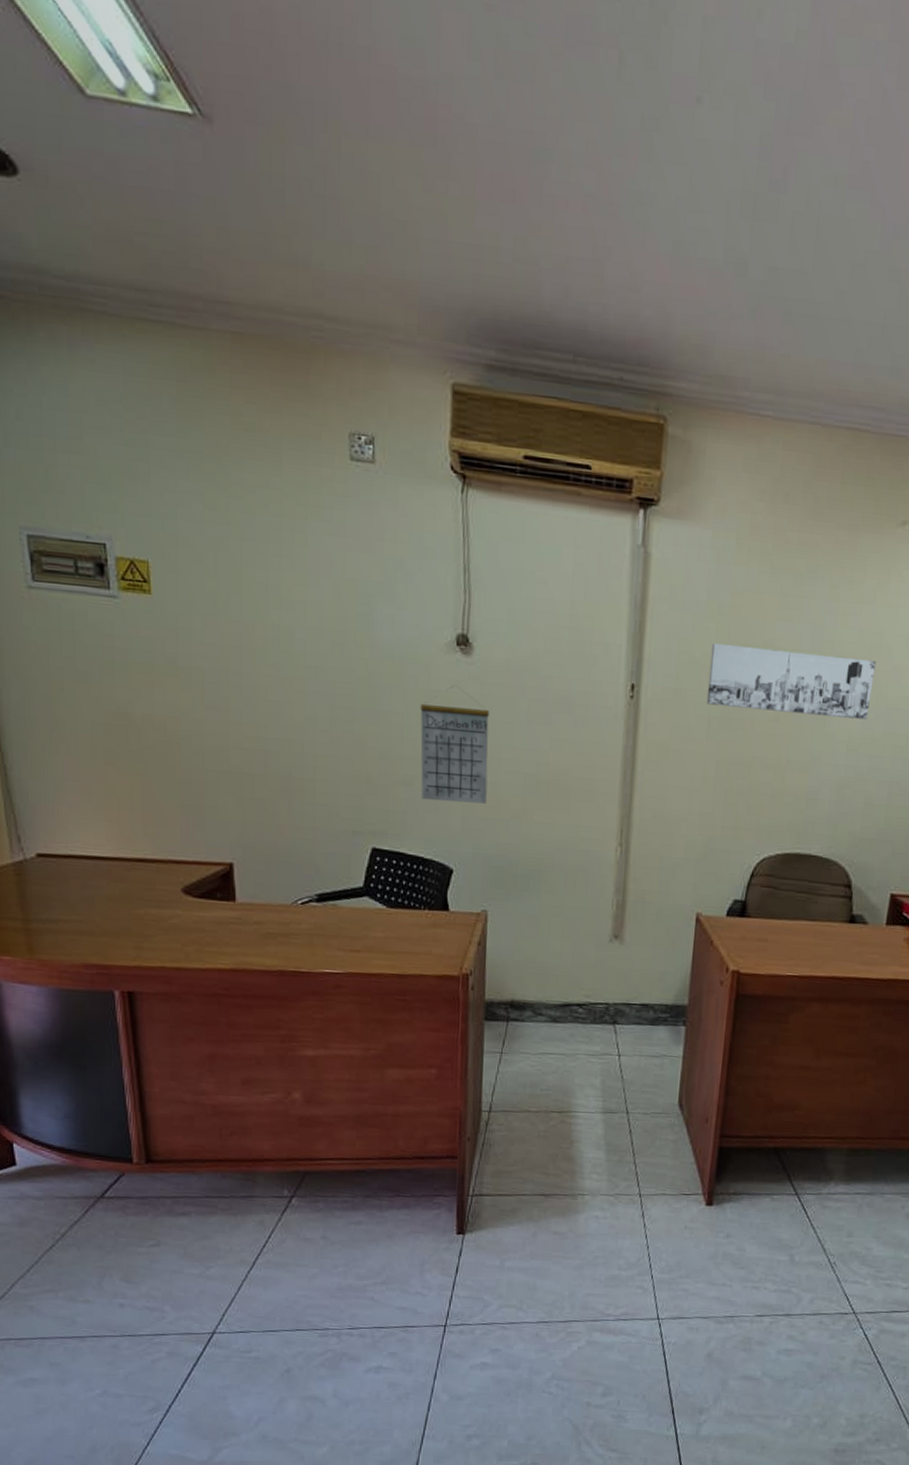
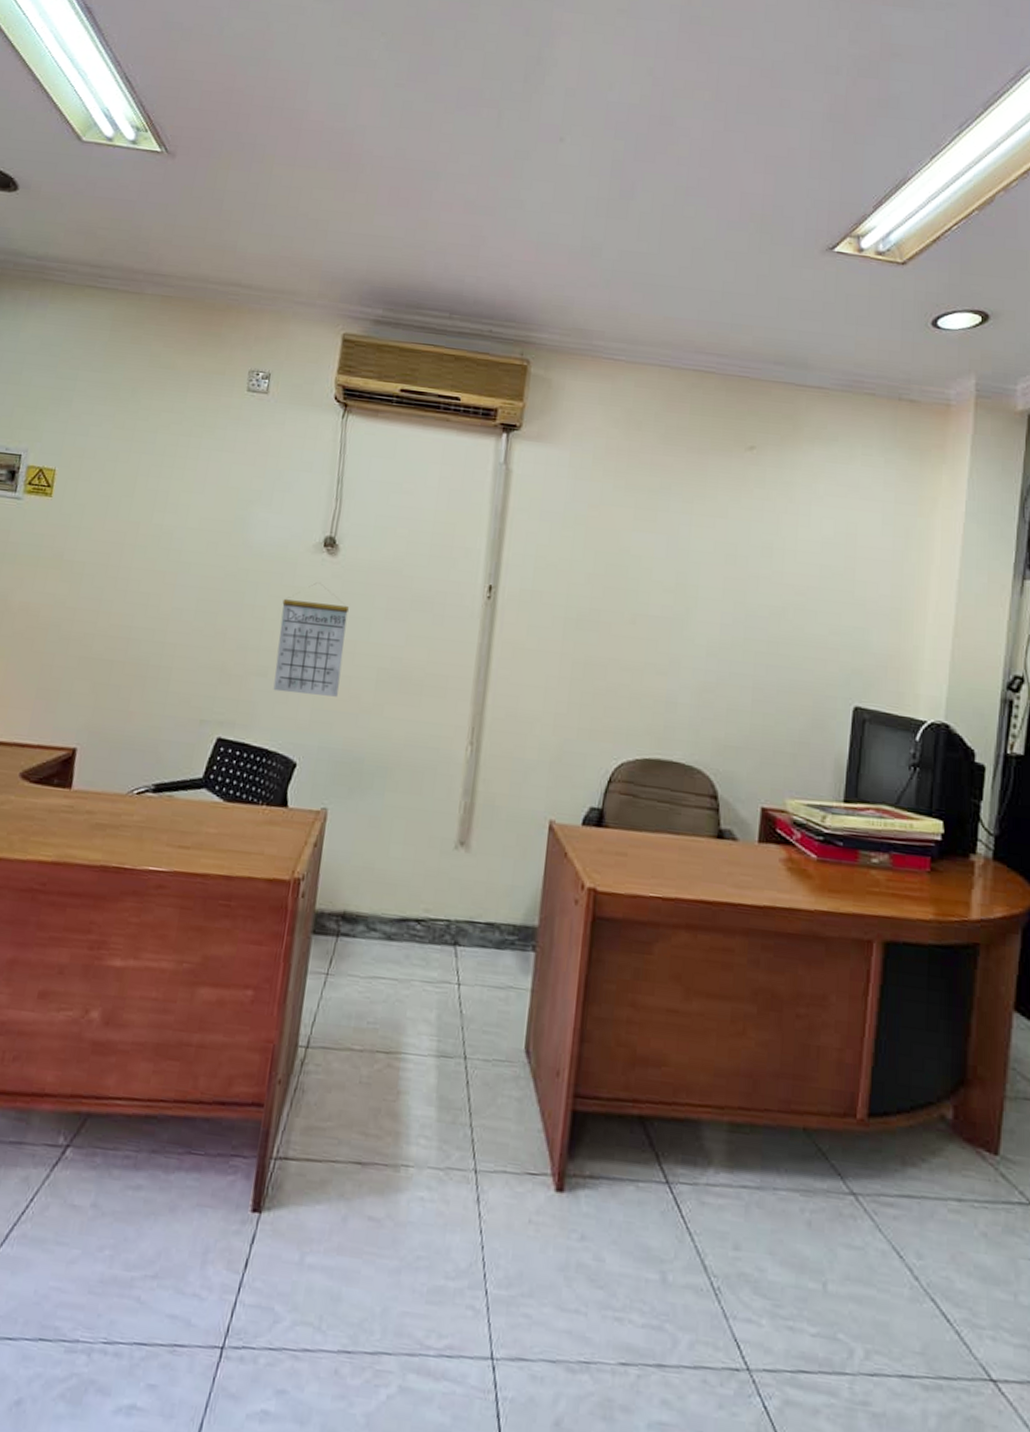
wall art: present [706,642,876,720] -> none [562,549,732,625]

